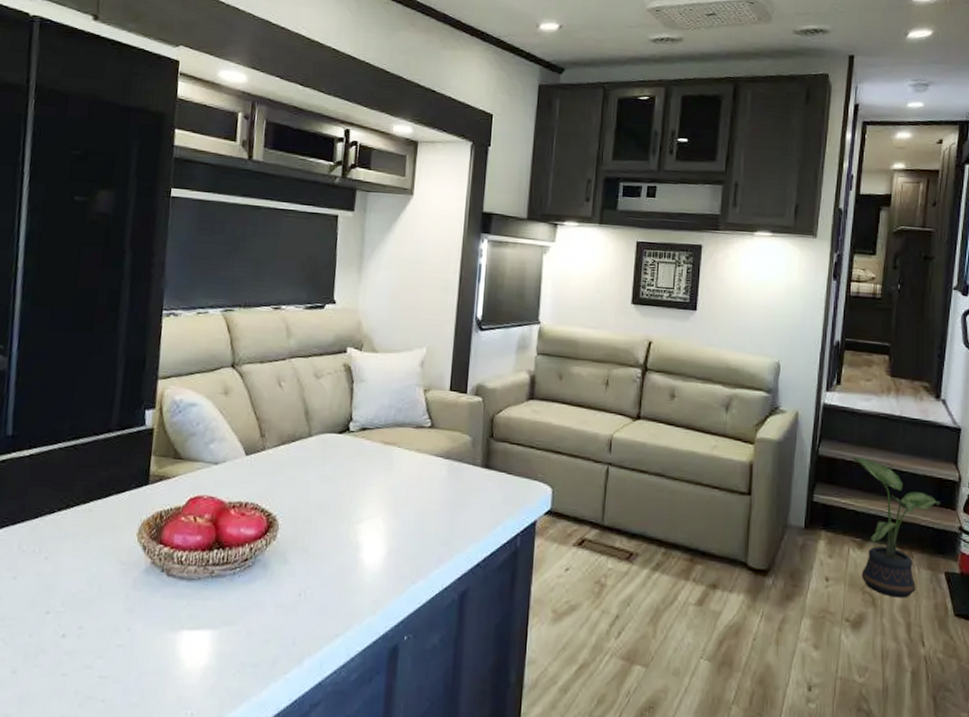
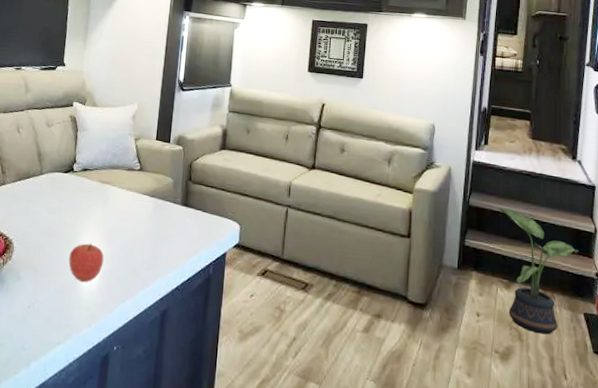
fruit: none [346,517,390,563] -> present [68,243,104,283]

